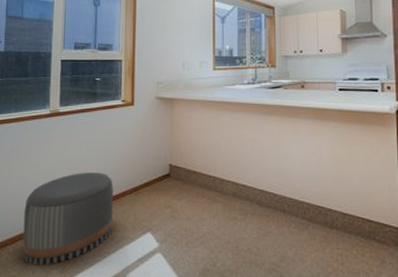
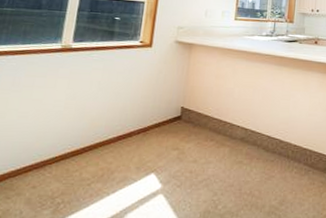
pouf: present [22,172,113,265] -> none [10,110,121,205]

